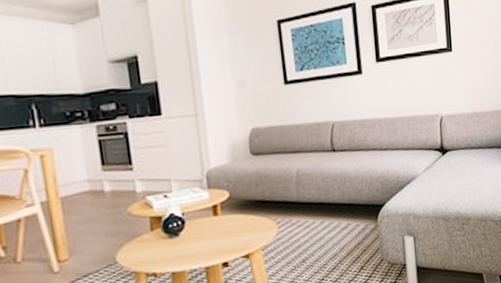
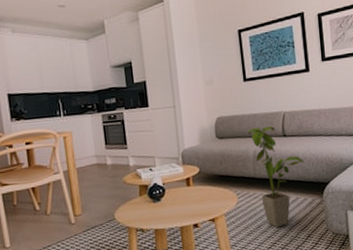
house plant: none [289,138,357,260] -> present [247,126,305,227]

